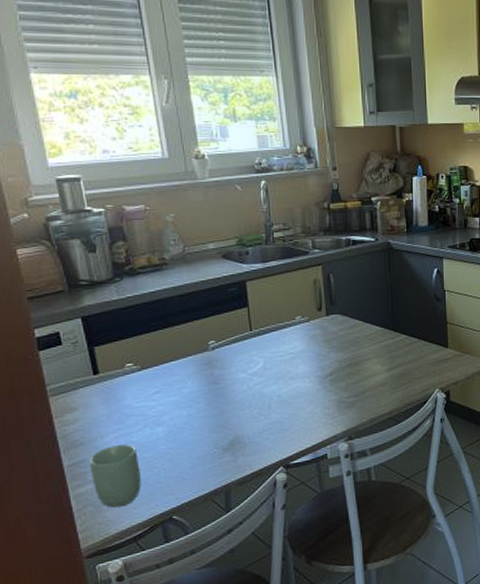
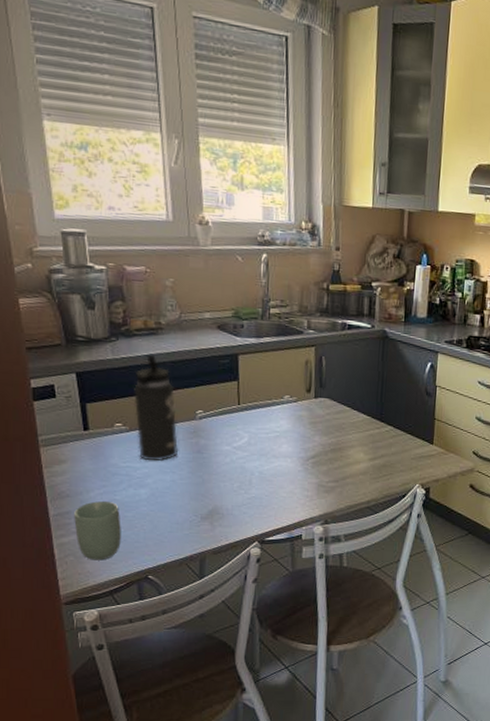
thermos bottle: none [142,291,194,398] -> present [134,355,179,462]

